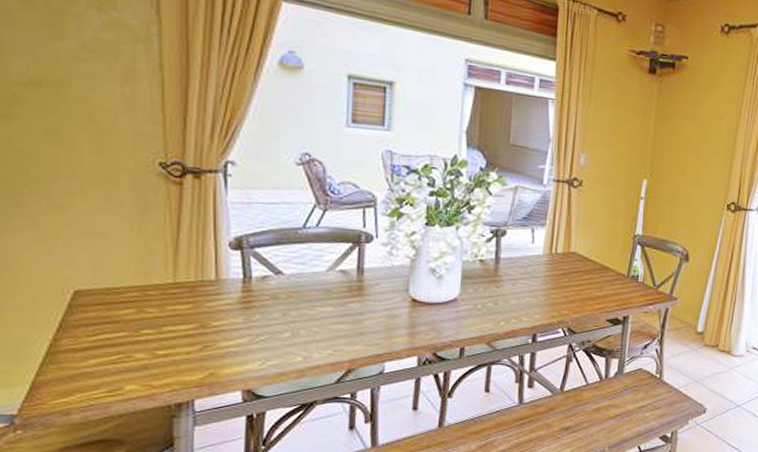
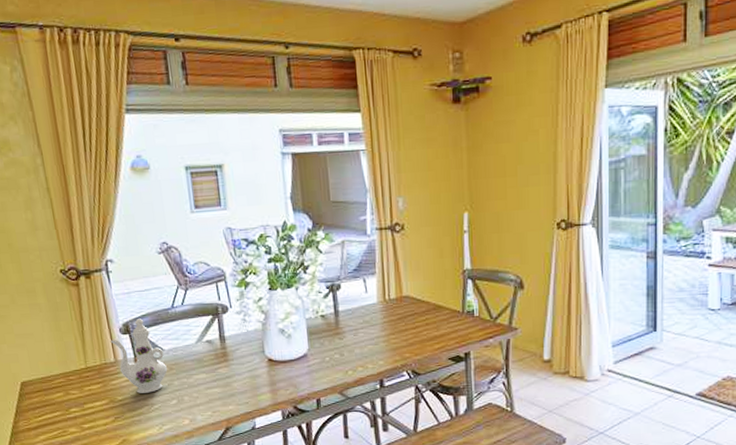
ewer: none [214,234,284,322] -> present [110,318,167,393]

